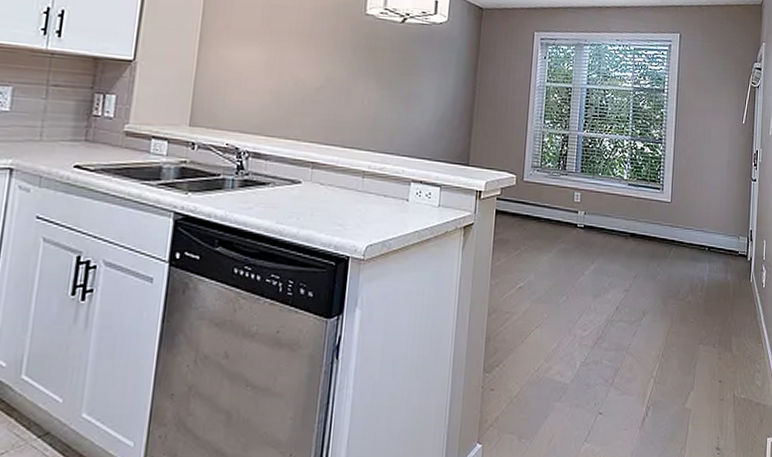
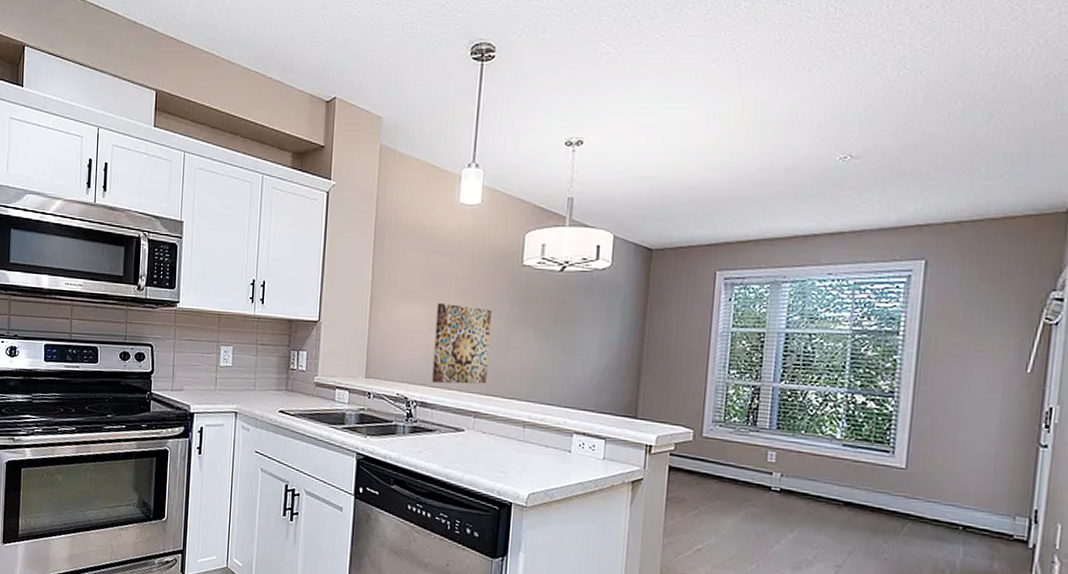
wall art: none [267,46,334,133] -> present [432,302,492,384]

